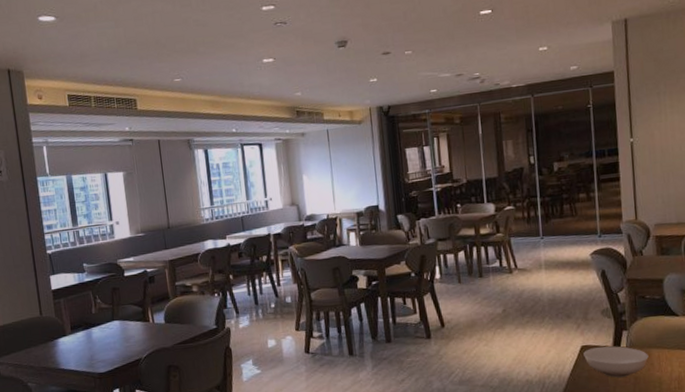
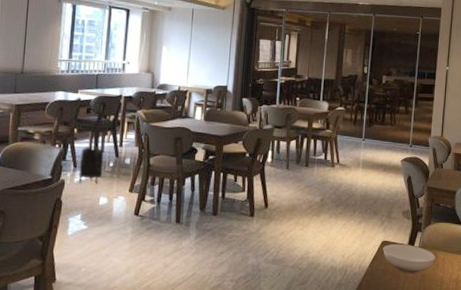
backpack: none [240,288,266,329] -> present [78,145,104,184]

